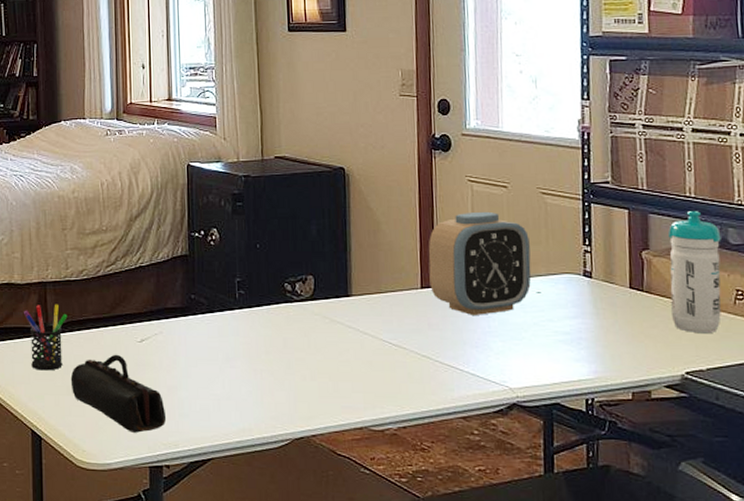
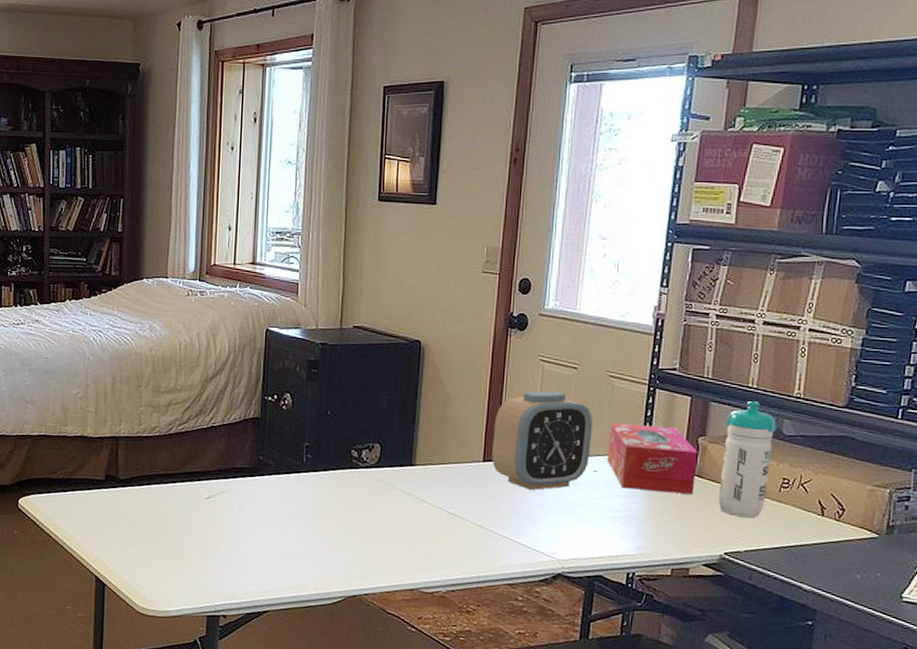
pen holder: present [23,304,68,371] -> none [94,458,138,522]
pencil case: present [70,354,167,433] -> none [136,509,227,584]
tissue box: none [548,240,645,311] -> present [607,422,698,494]

